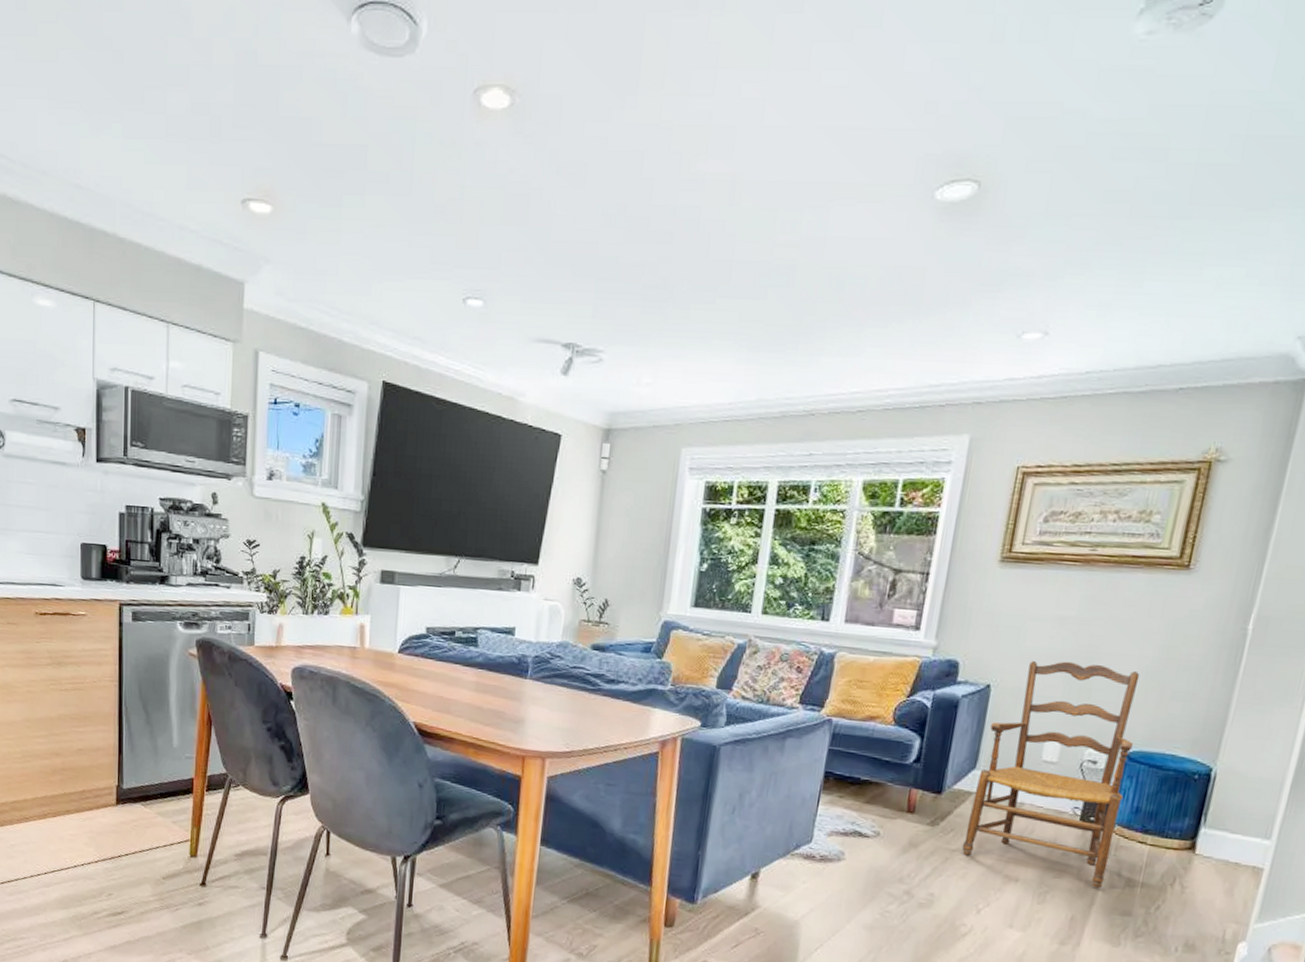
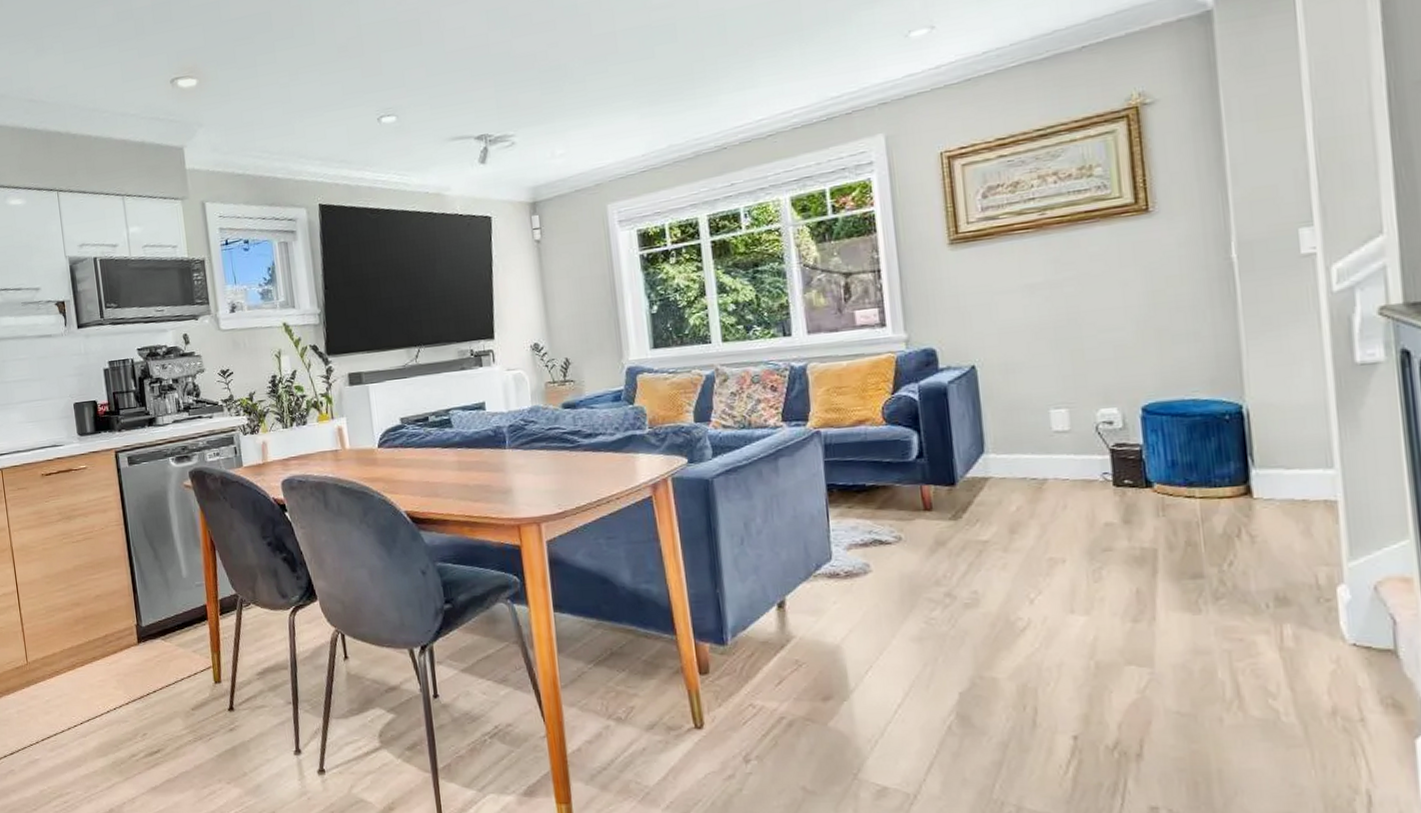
armchair: present [962,661,1140,888] -> none [988,323,1162,554]

